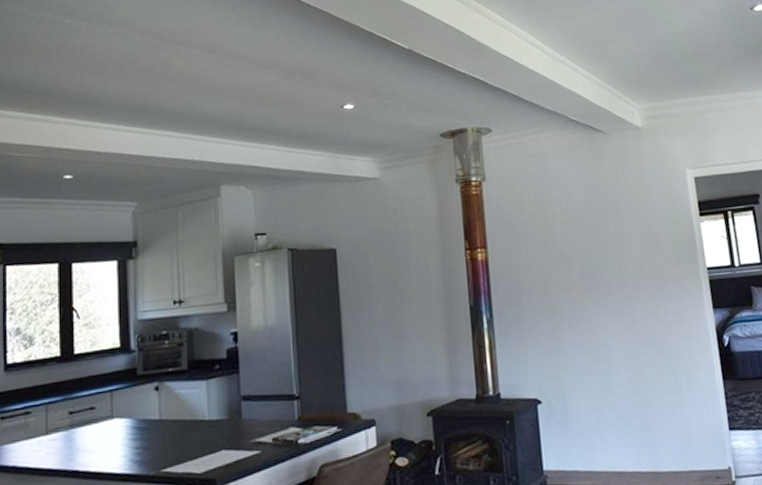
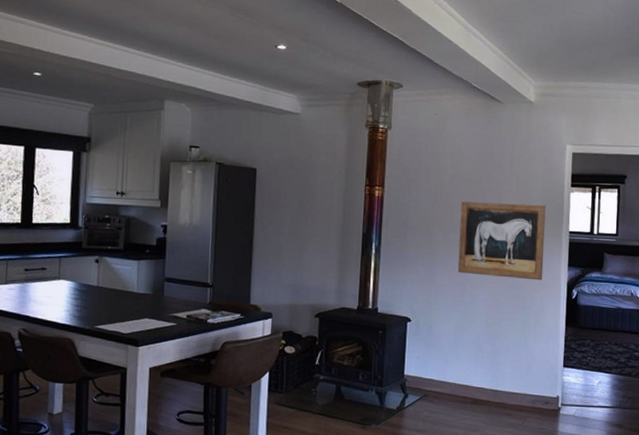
wall art: none [578,241,687,336] -> present [457,201,546,281]

